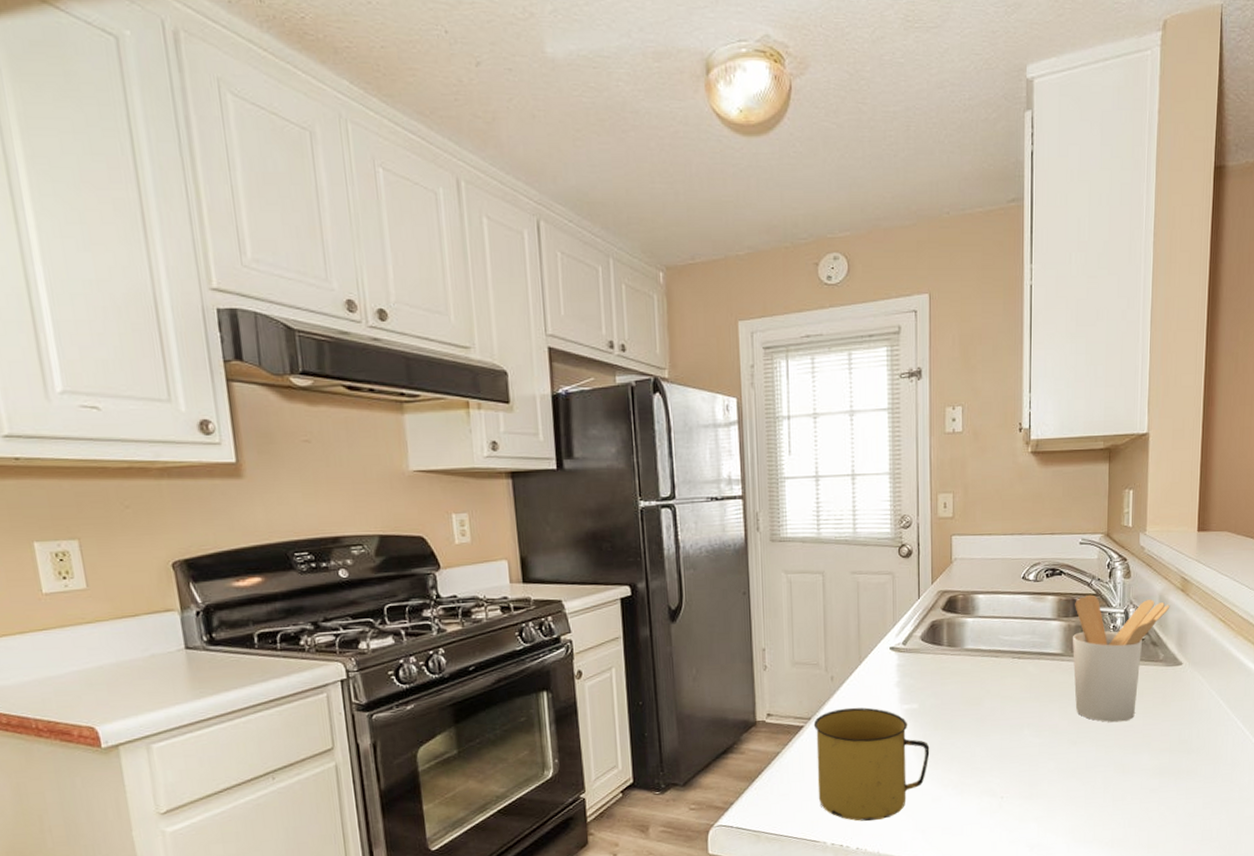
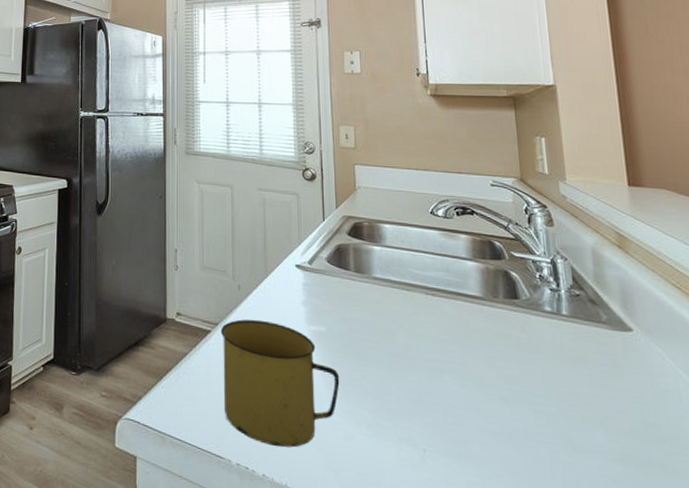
utensil holder: present [1073,594,1170,723] -> none [491,238,607,387]

